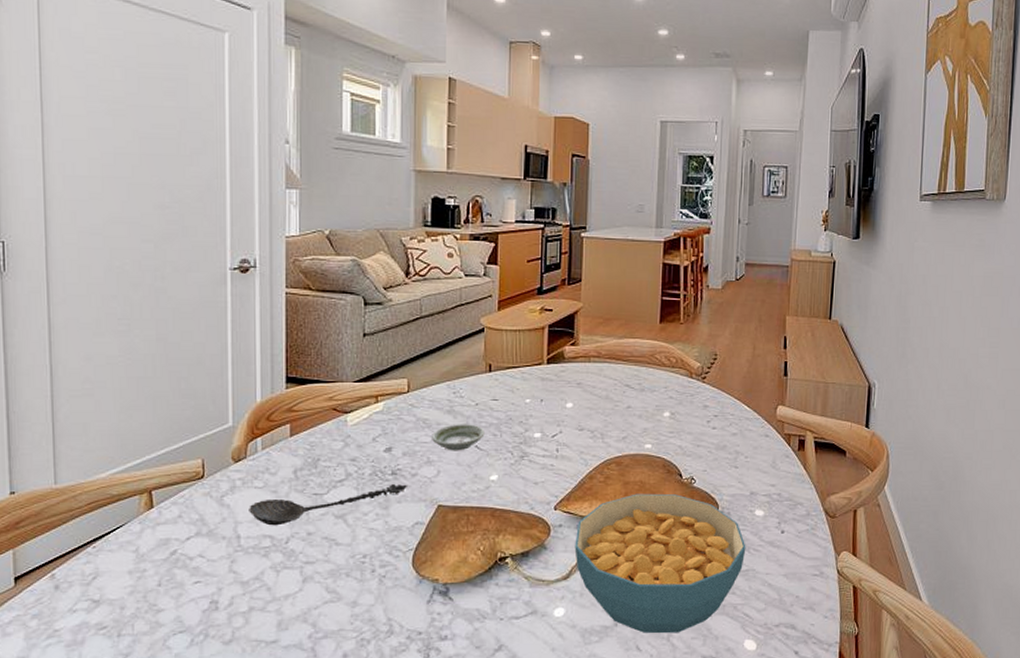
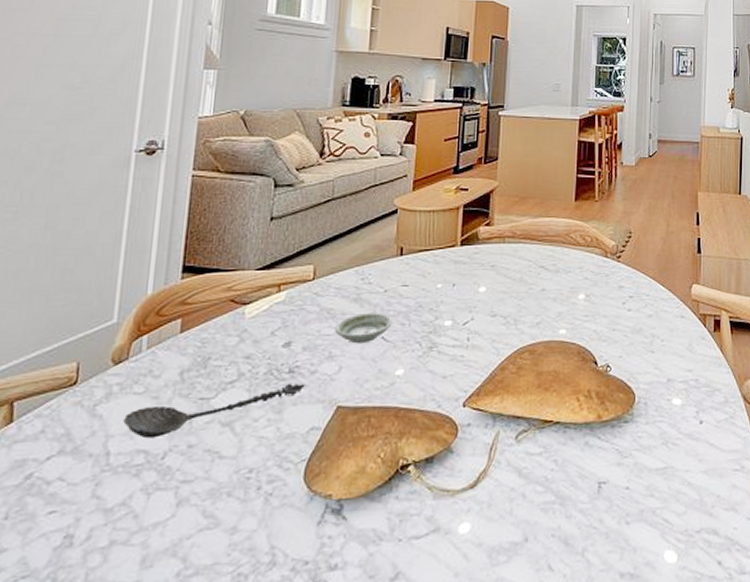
cereal bowl: present [574,493,746,634] -> none [483,384,664,549]

